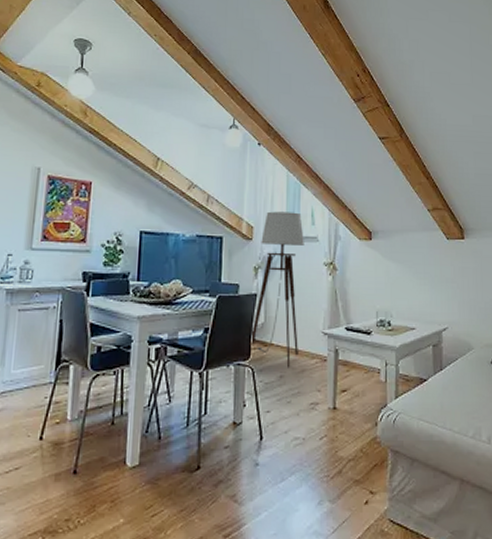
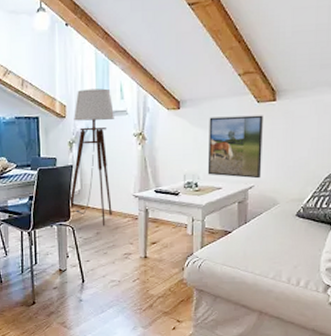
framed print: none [400,251,455,320] -> present [207,115,263,179]

